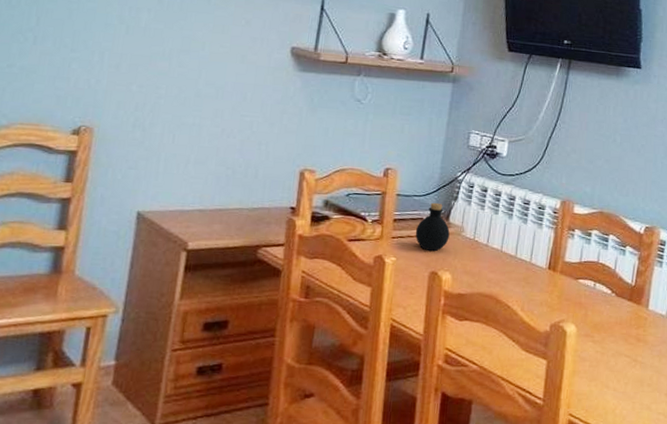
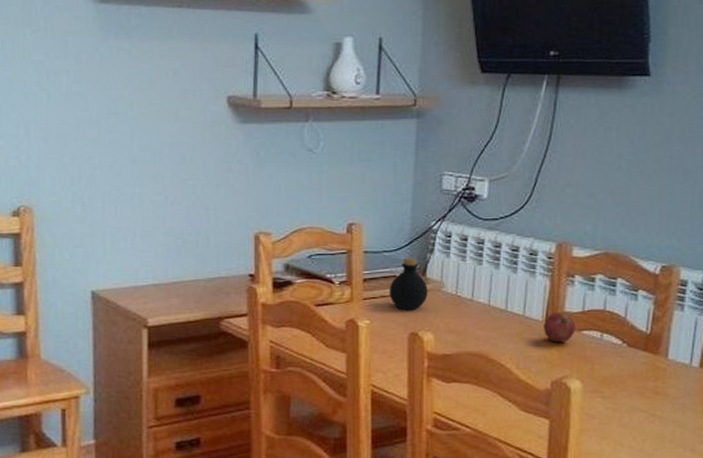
fruit: none [546,261,574,289] -> present [543,312,576,343]

